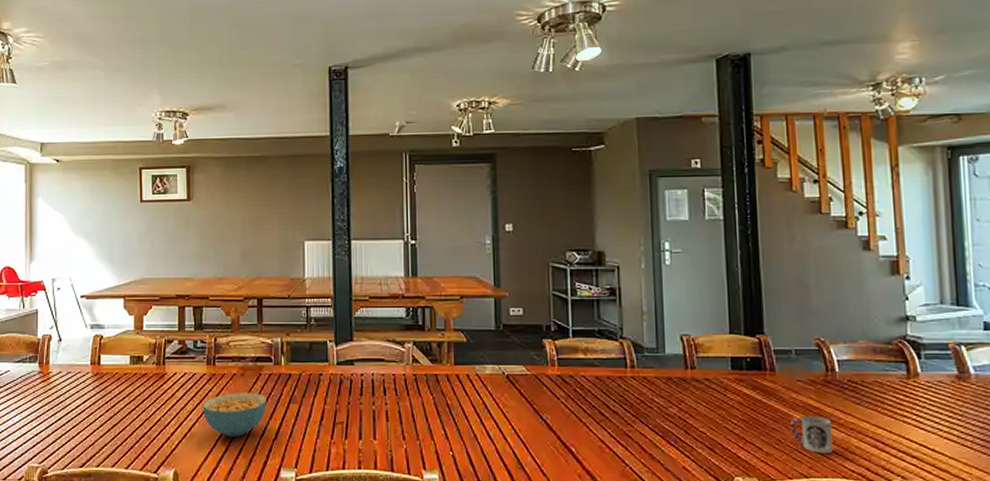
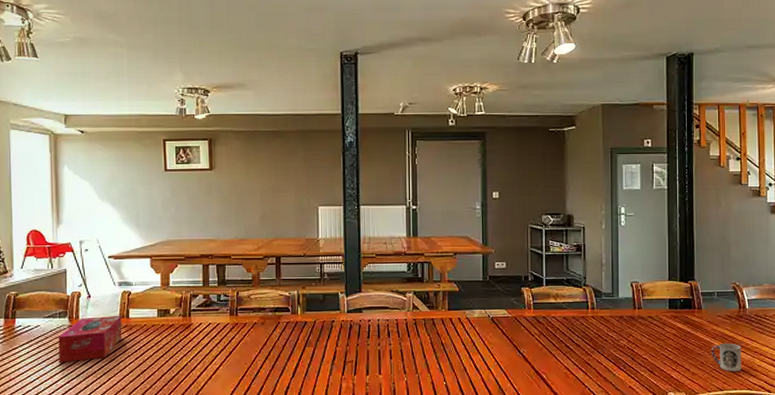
tissue box: none [28,361,93,413] -> present [58,315,122,363]
cereal bowl: present [203,393,267,437] -> none [227,339,285,377]

